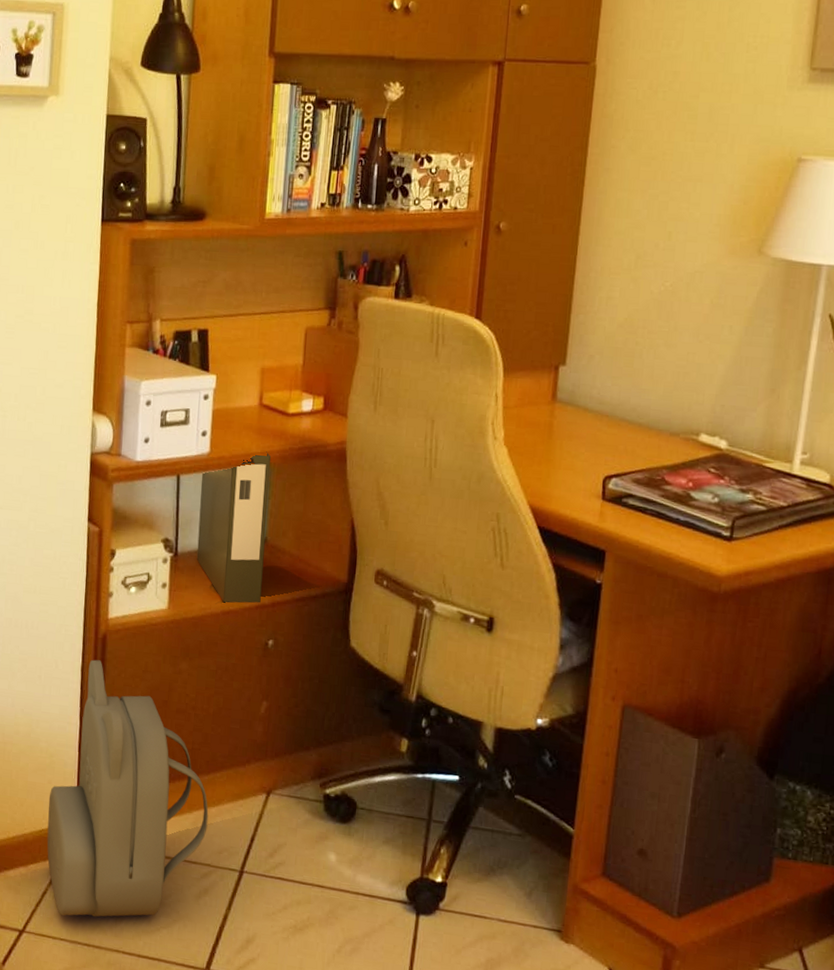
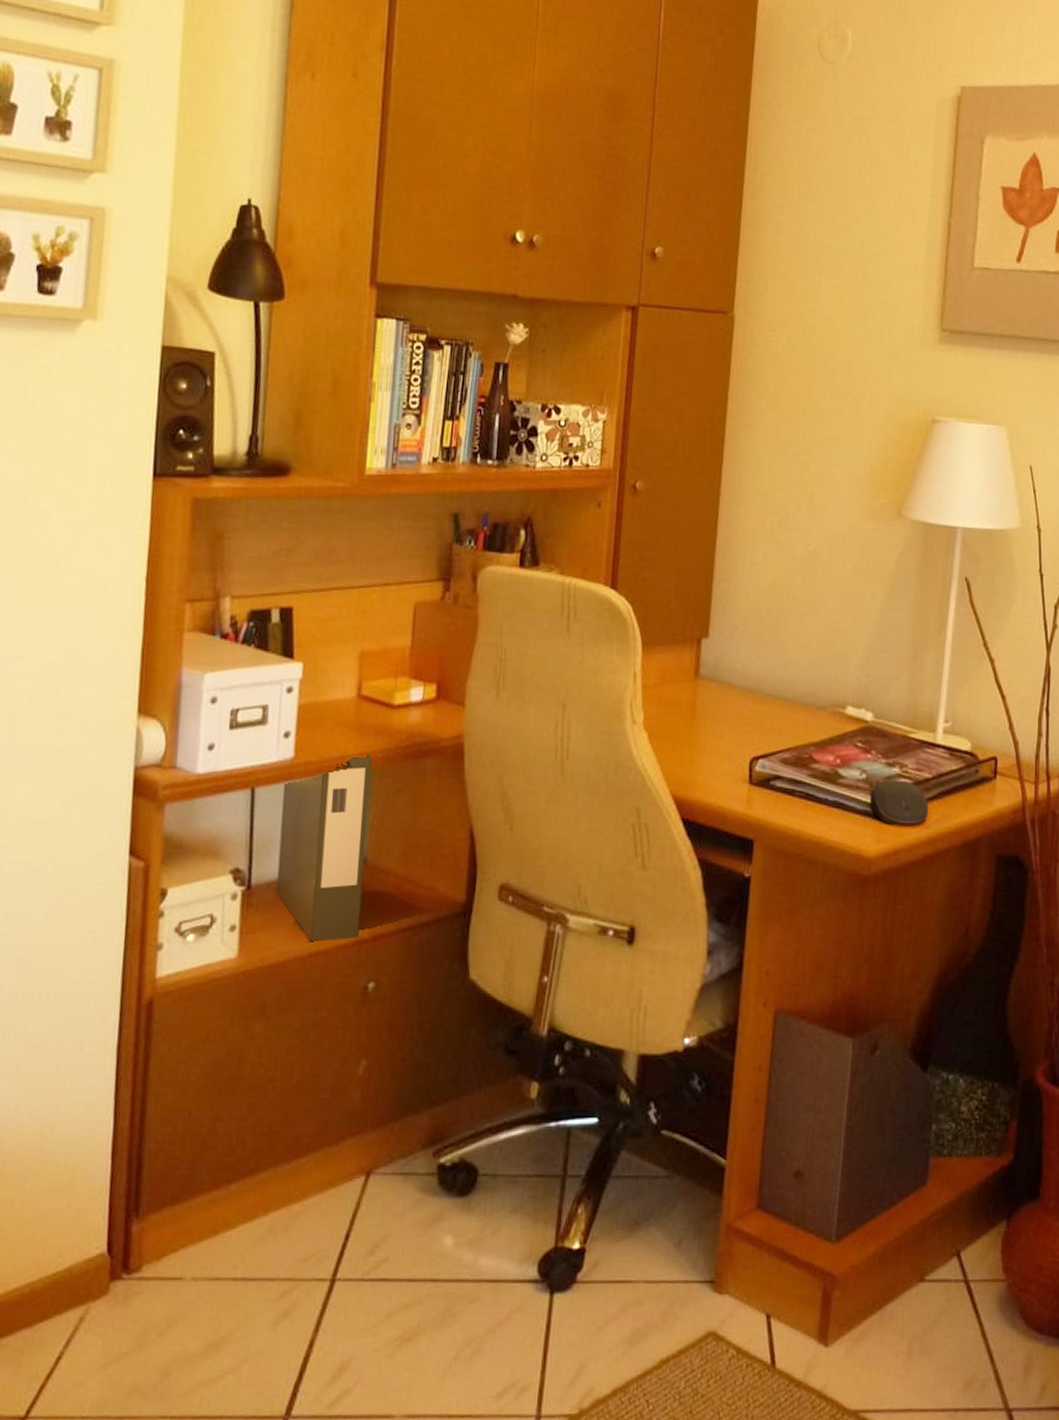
backpack: present [47,659,209,917] -> none [63,1034,290,1386]
computer mouse: none [721,505,783,551] -> present [869,780,929,827]

